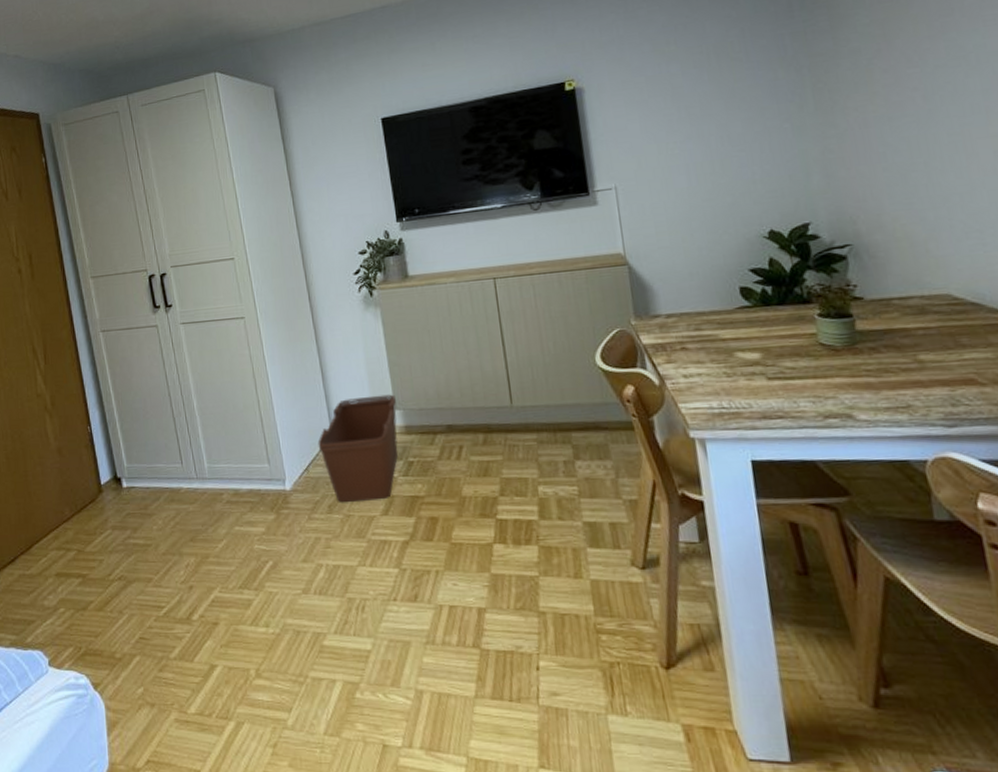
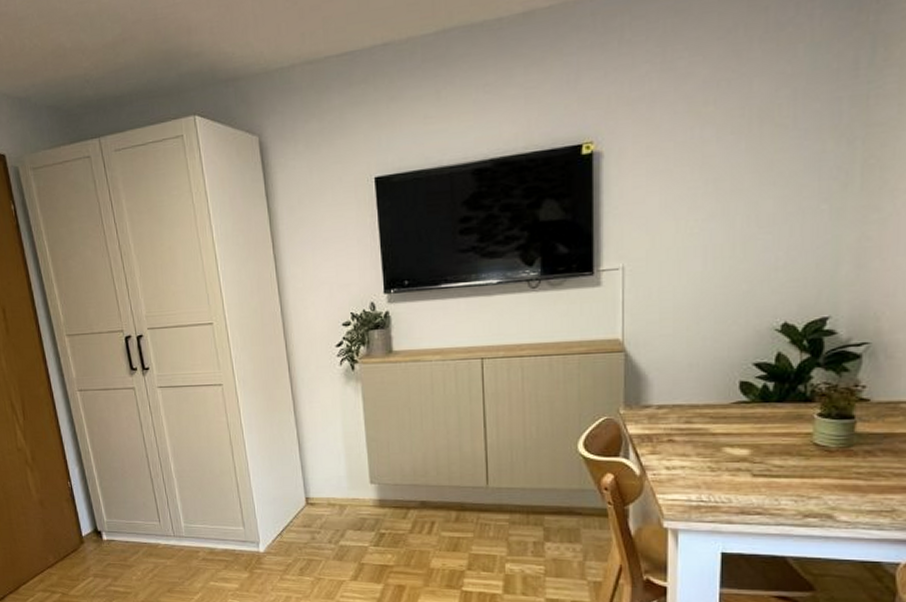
bicycle basket: present [317,394,398,502] -> none [292,468,373,566]

